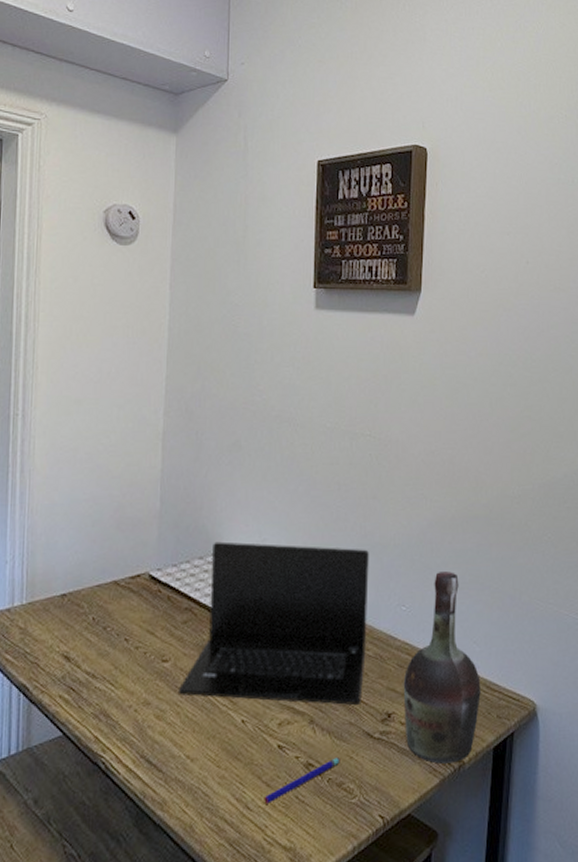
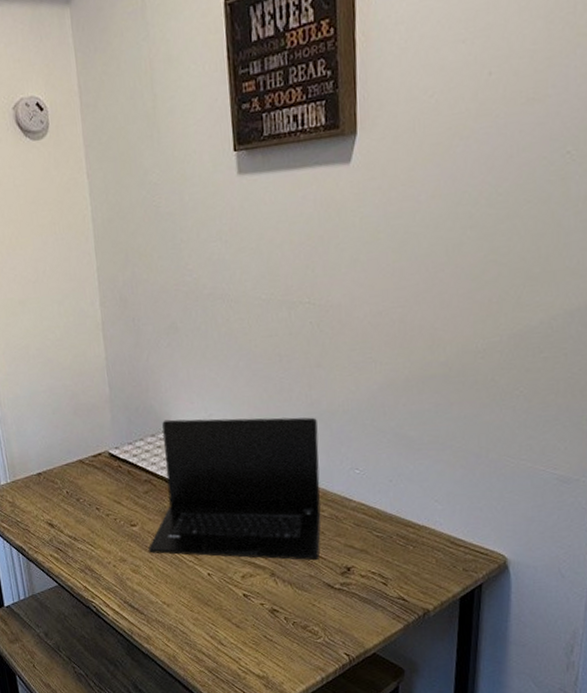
pen: present [264,757,340,804] -> none [235,605,303,641]
cognac bottle: present [403,572,481,764] -> none [361,433,445,611]

